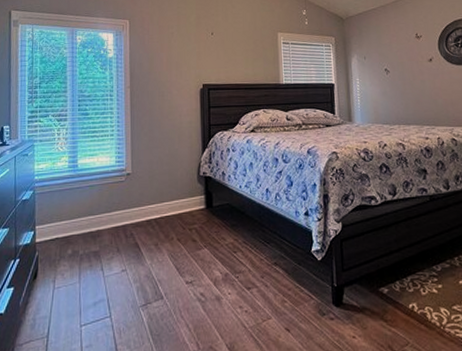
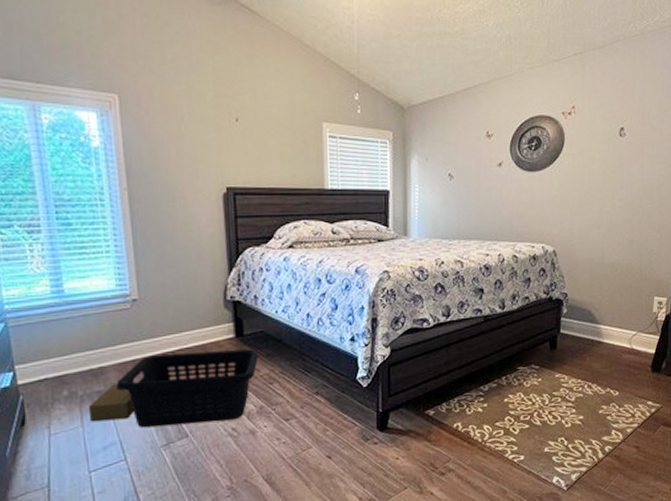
box: none [85,246,121,279] -> present [88,384,134,422]
laundry basket: none [109,219,224,288] -> present [116,349,258,428]

